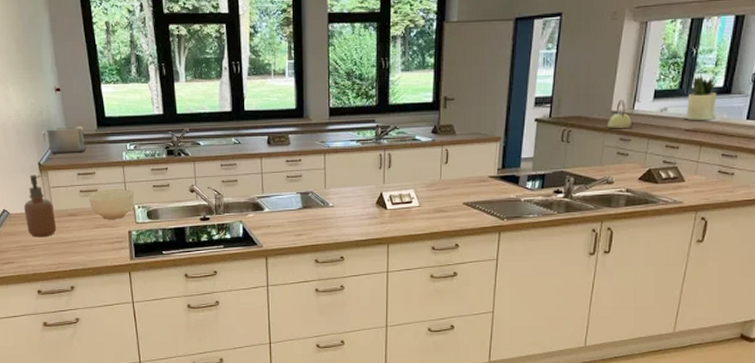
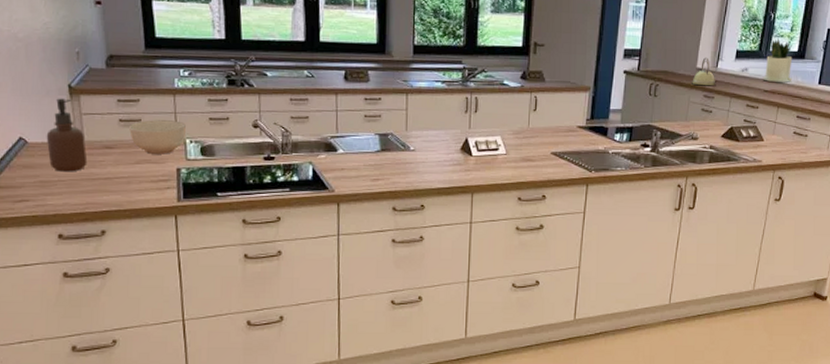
toaster: present [47,126,87,154] -> none [81,44,130,76]

